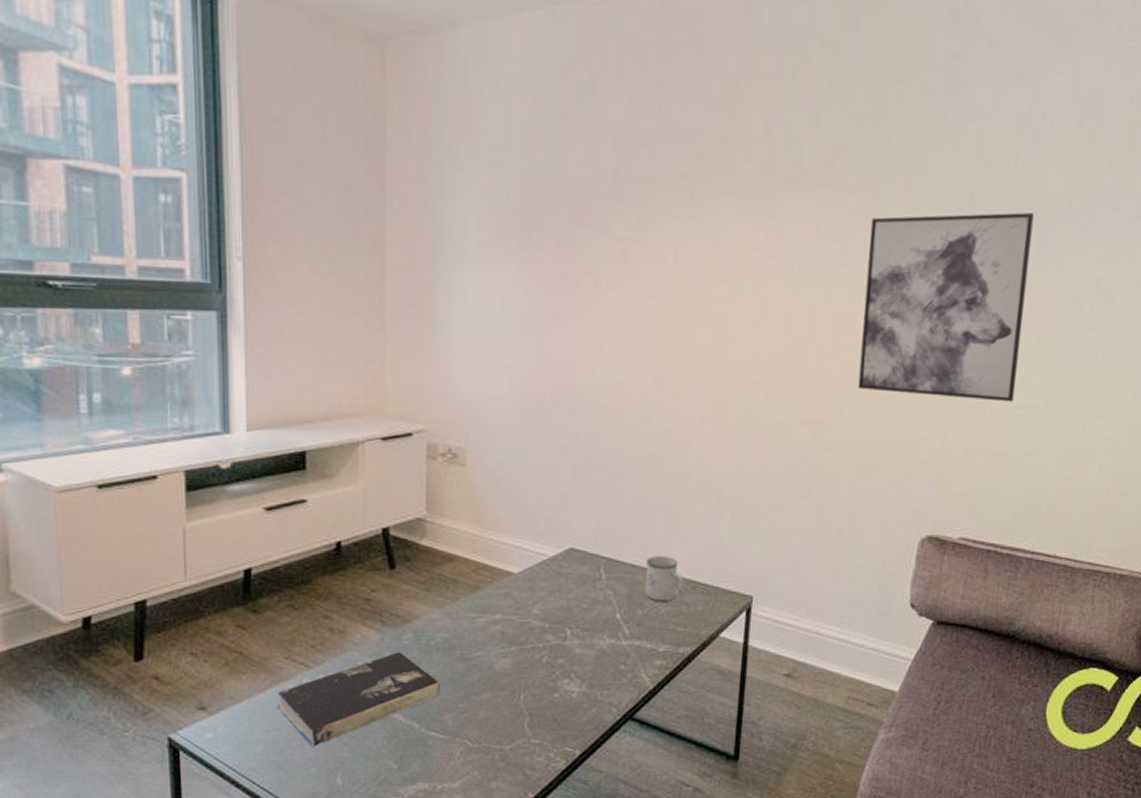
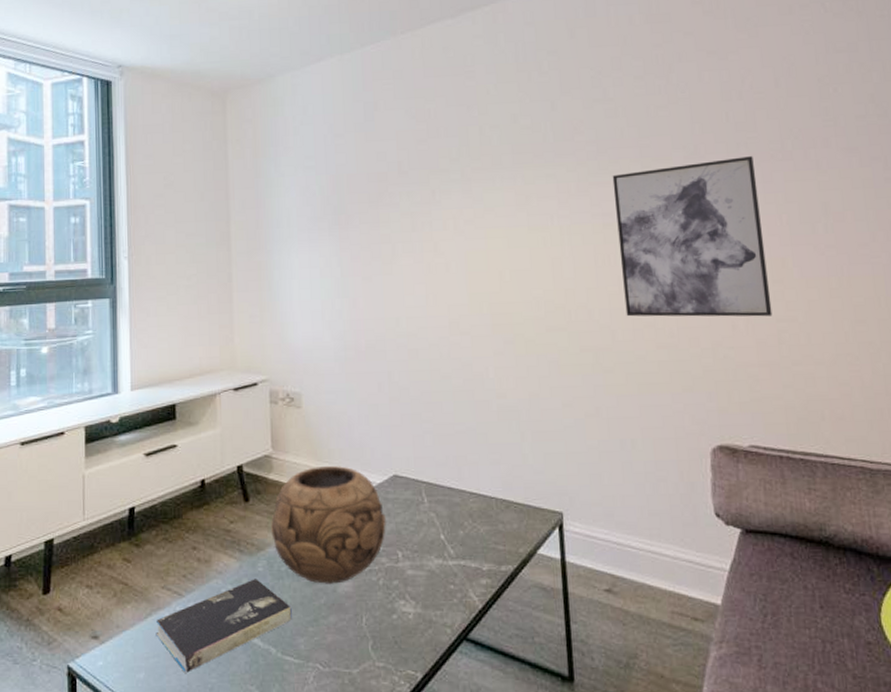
decorative bowl: none [421,534,556,660] -> present [271,466,386,584]
mug: present [645,556,684,602] -> none [461,478,498,521]

